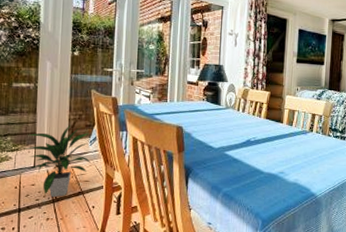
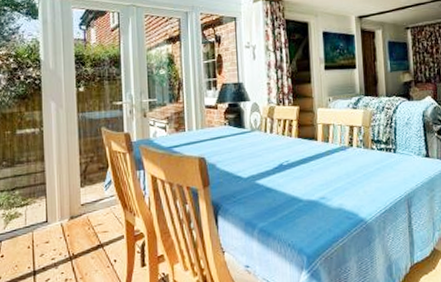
indoor plant: present [25,125,92,198] -> none [35,169,109,255]

